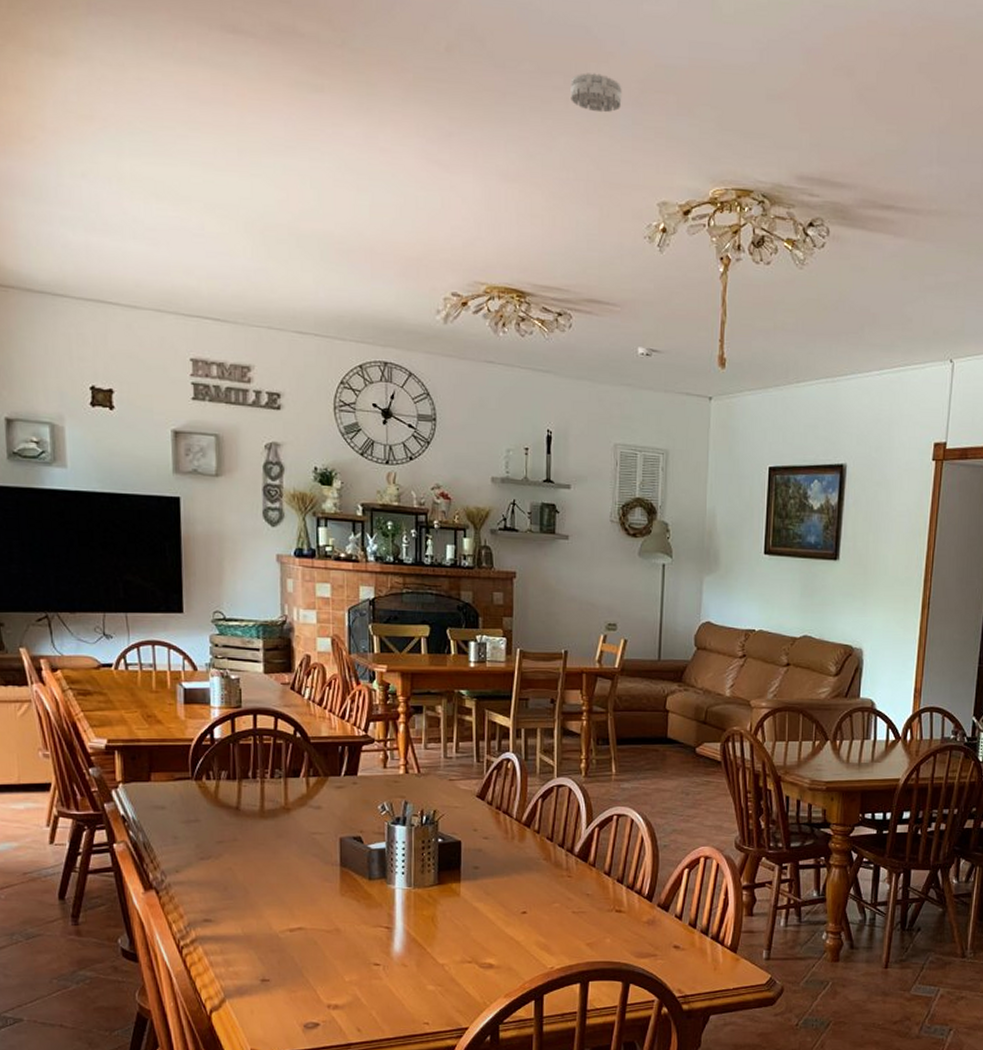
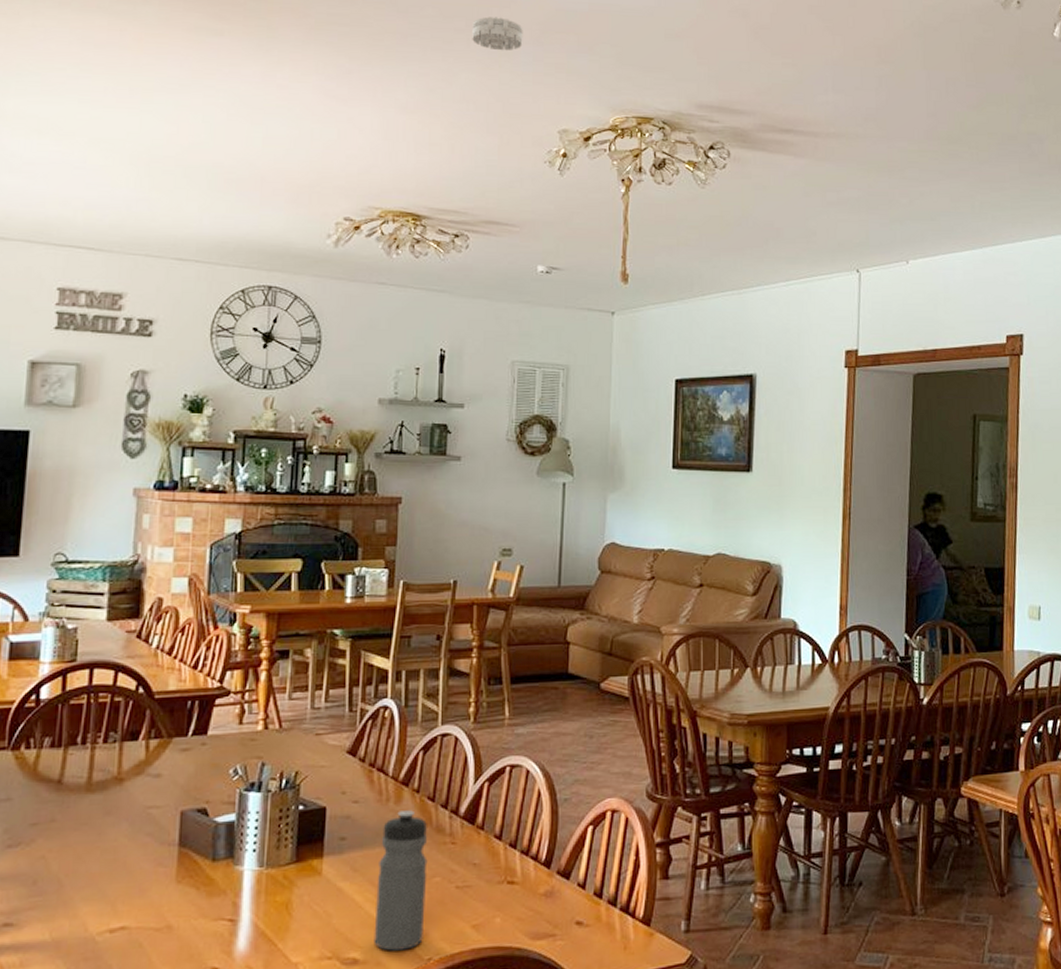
water bottle: none [505,847,548,960] -> present [374,810,428,951]

